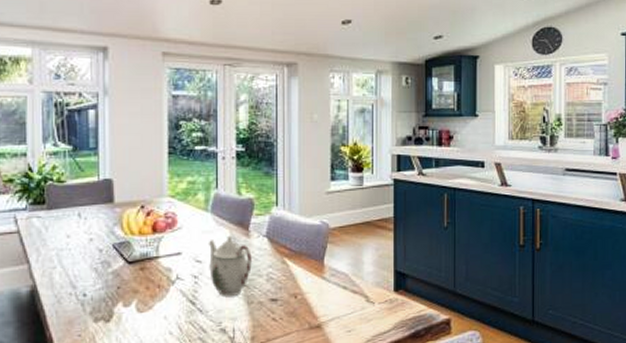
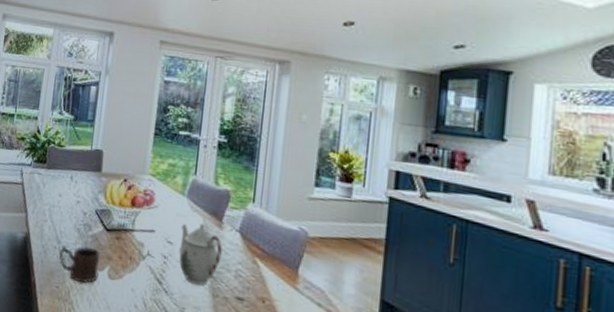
mug: none [77,284,125,324] -> present [59,245,100,283]

